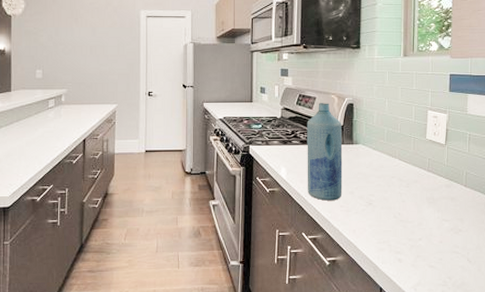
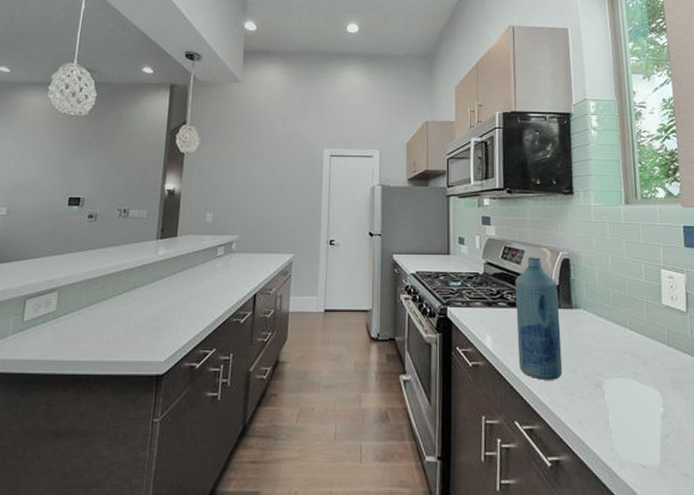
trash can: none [374,197,419,261] -> present [603,378,663,465]

